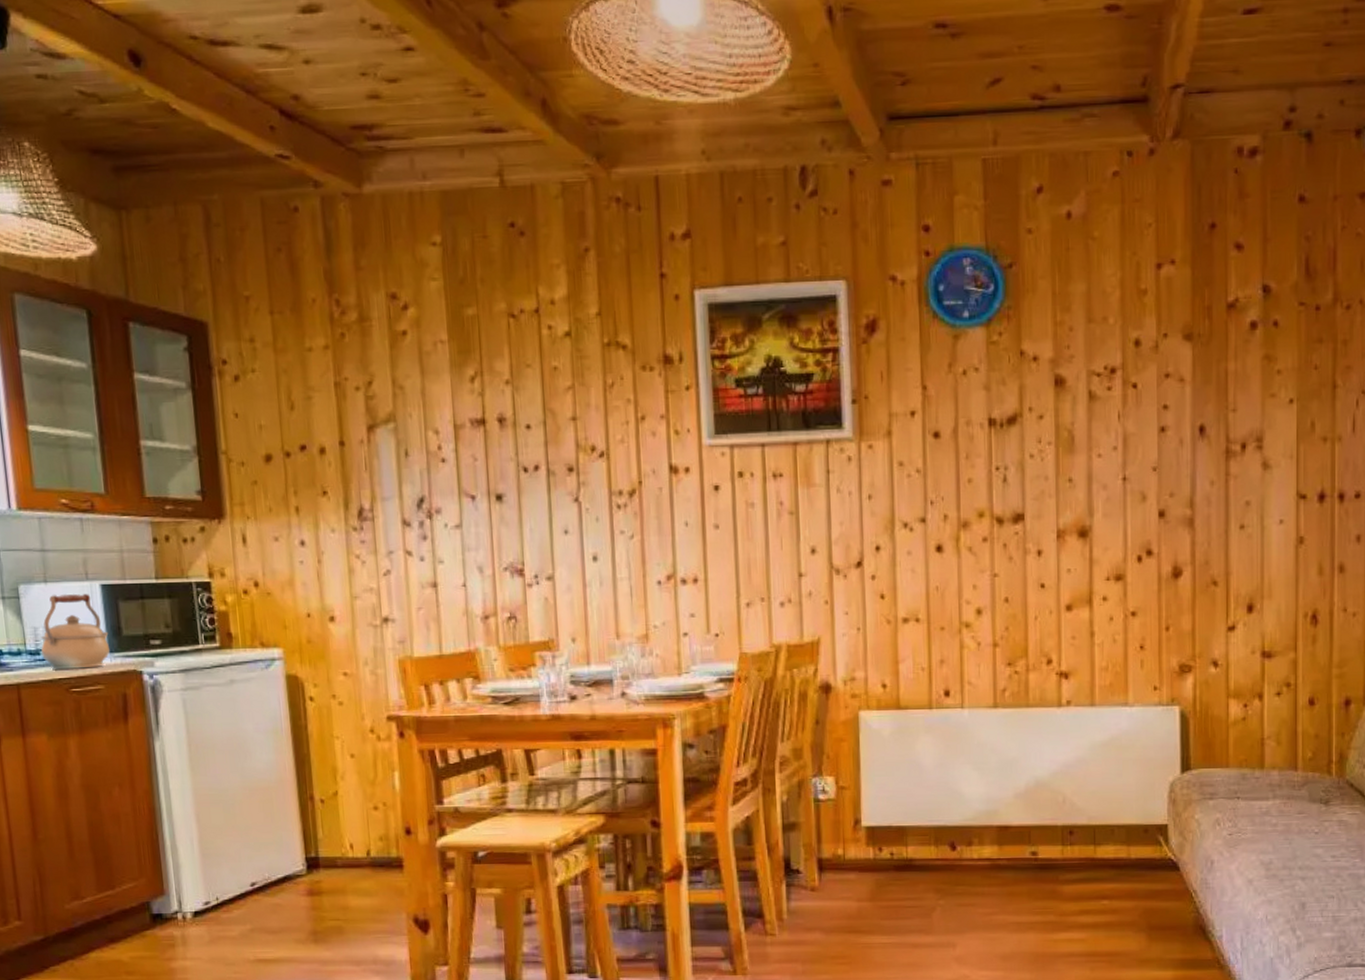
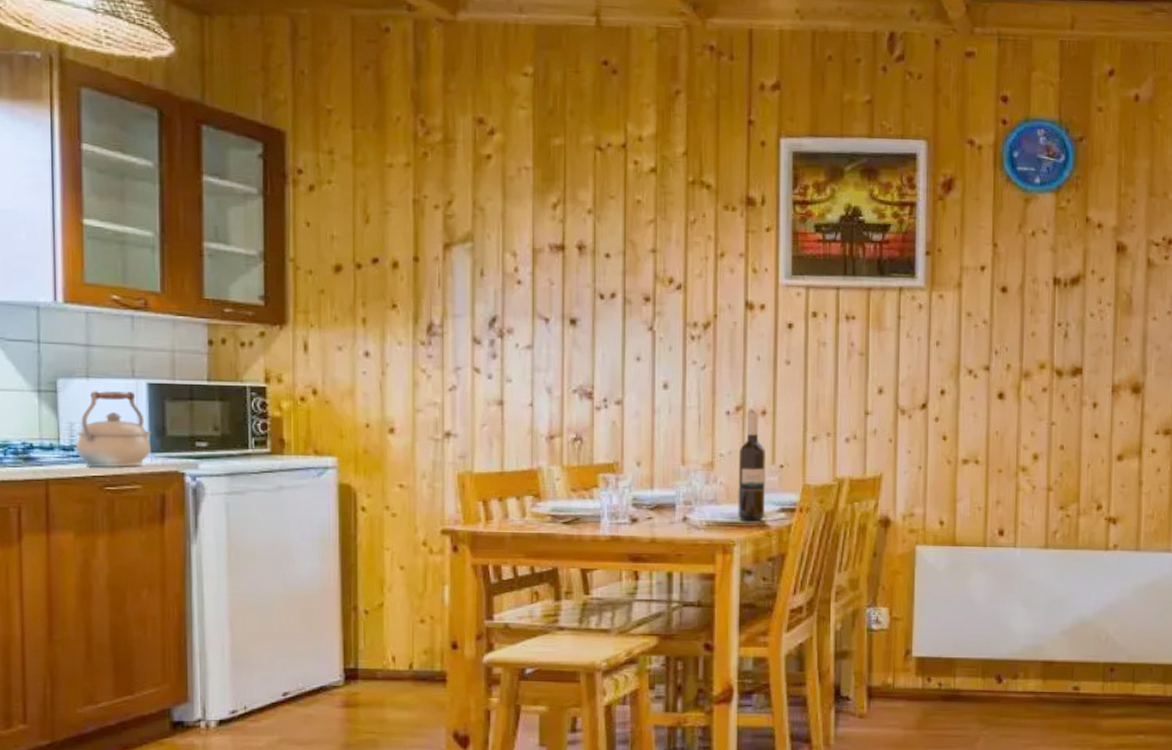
wine bottle: none [672,580,703,693] -> present [738,412,767,521]

